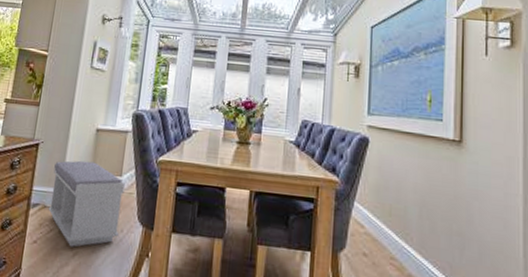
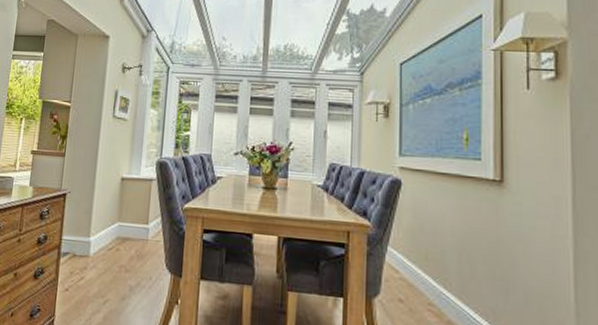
bench: present [48,160,125,247] -> none [78,209,152,295]

